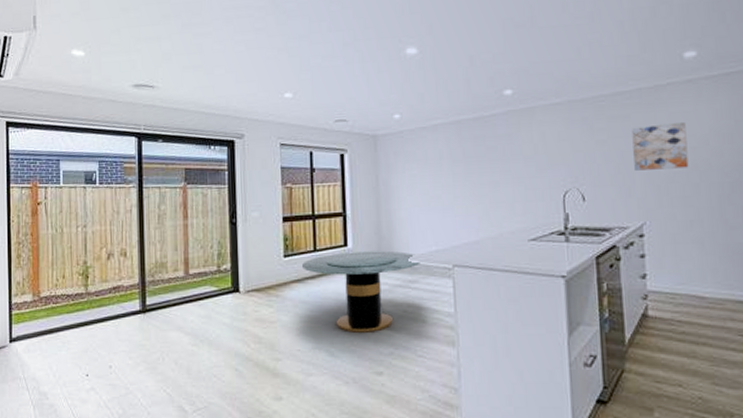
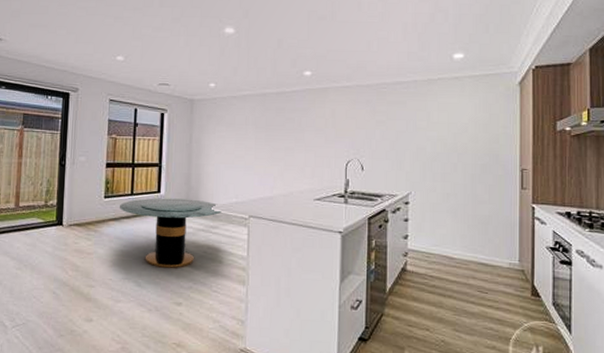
wall art: present [632,121,689,171] -> none [406,111,450,150]

